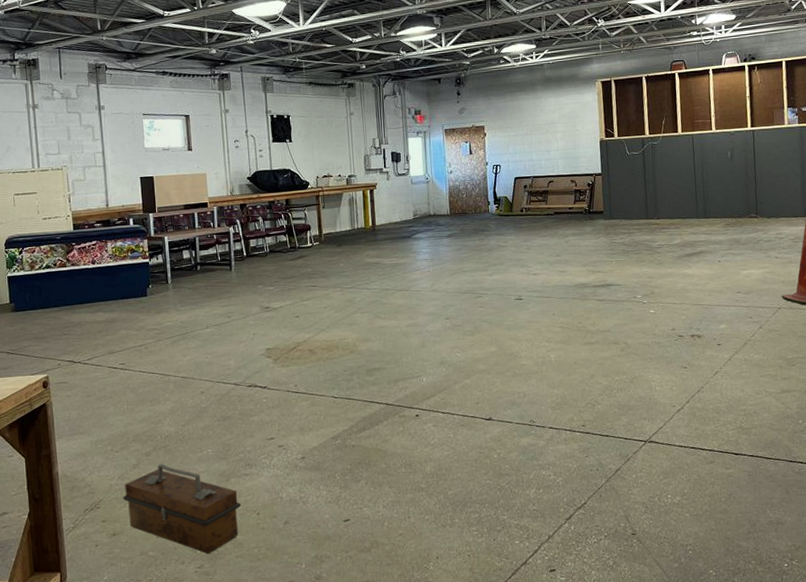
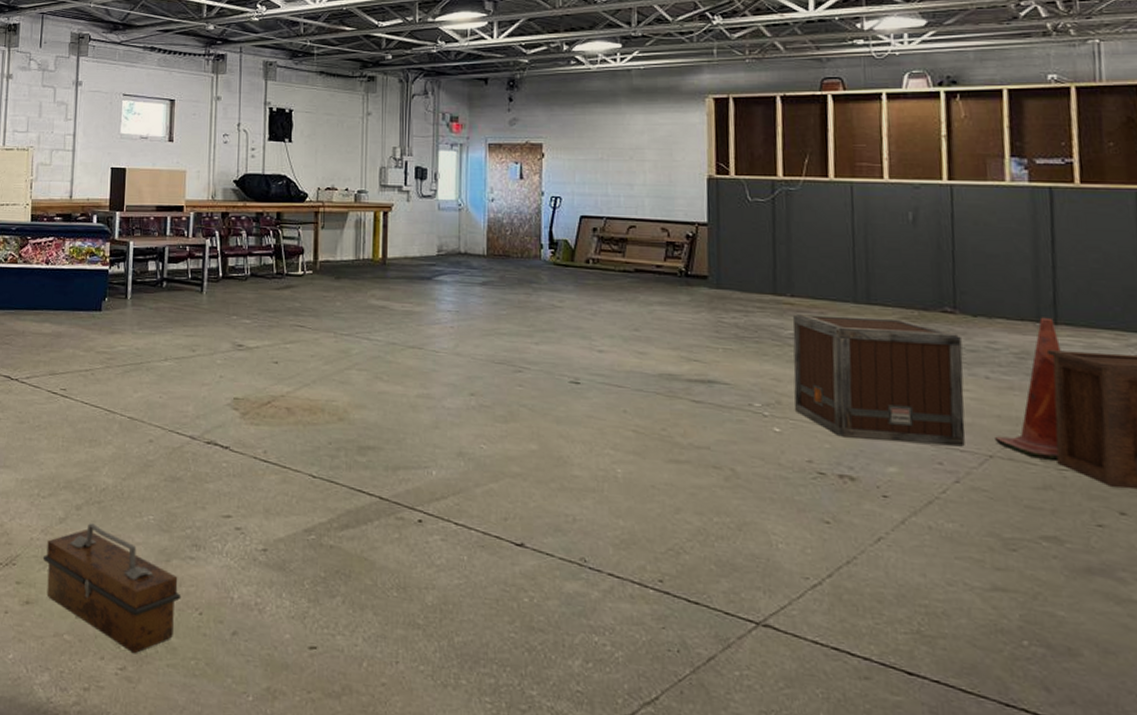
shipping crate: none [659,225,765,310] -> present [792,314,966,447]

